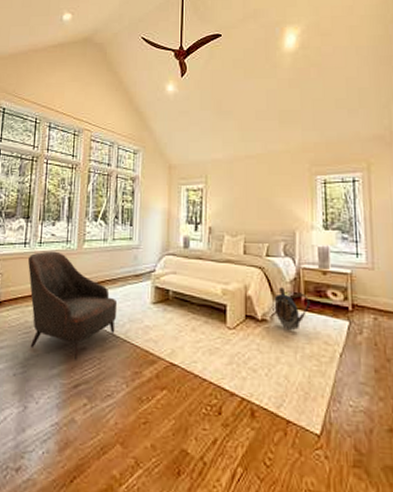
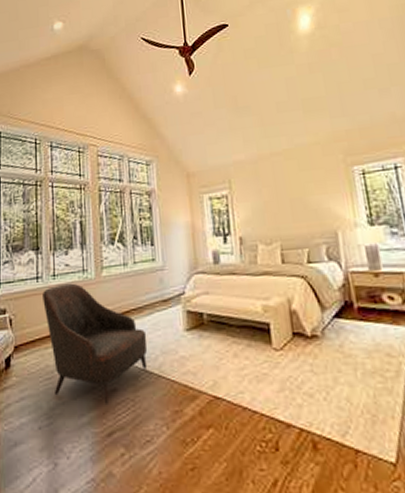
backpack: present [274,287,311,330] -> none [322,296,366,344]

